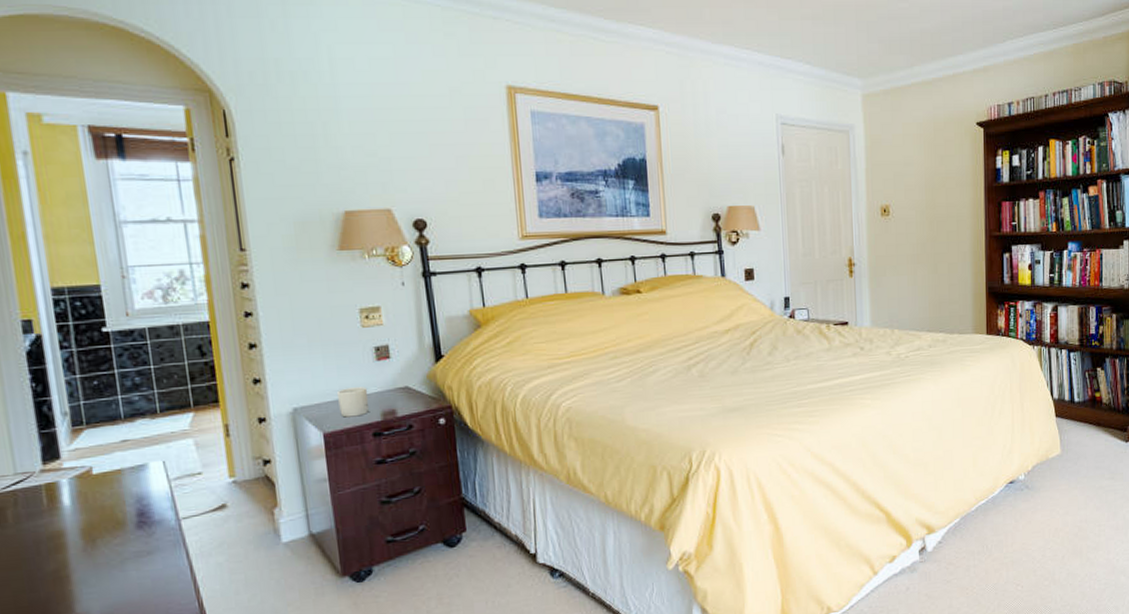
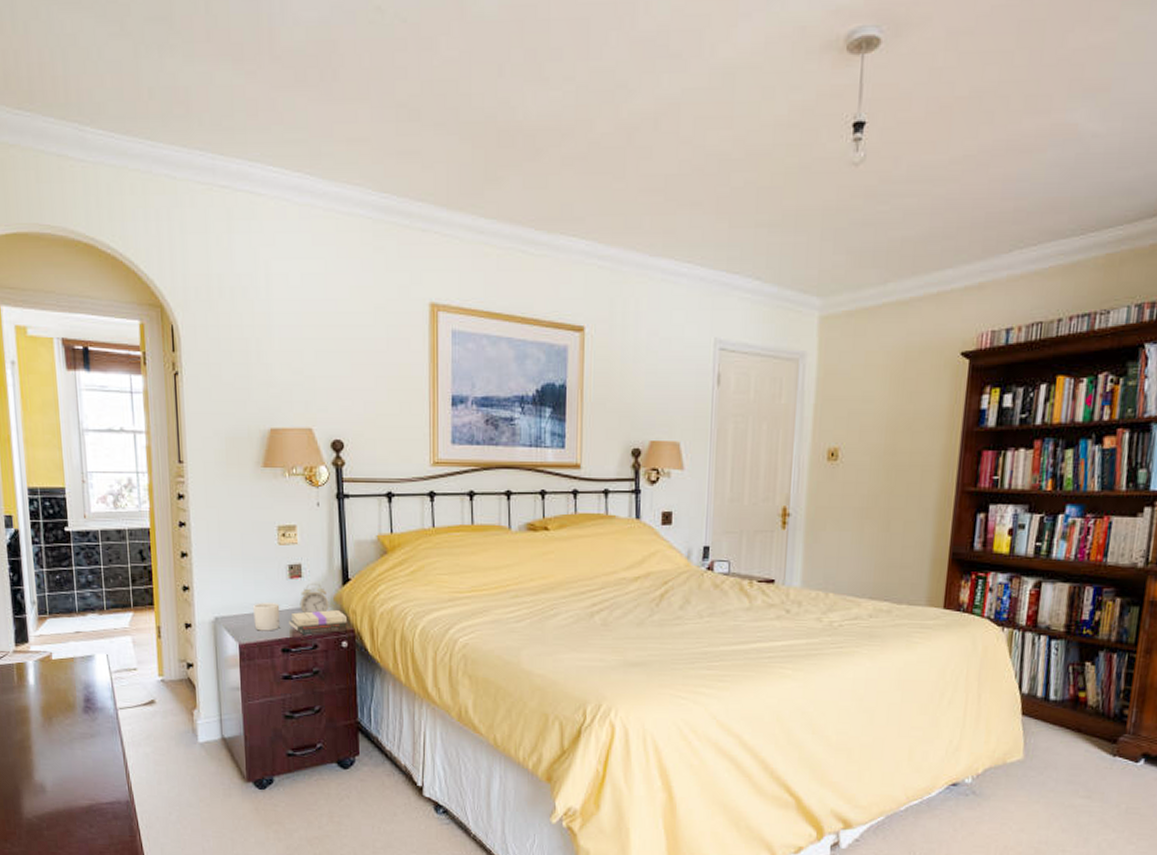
books: none [379,388,446,417] -> present [289,610,350,635]
alarm clock: none [389,362,423,395] -> present [300,582,329,614]

